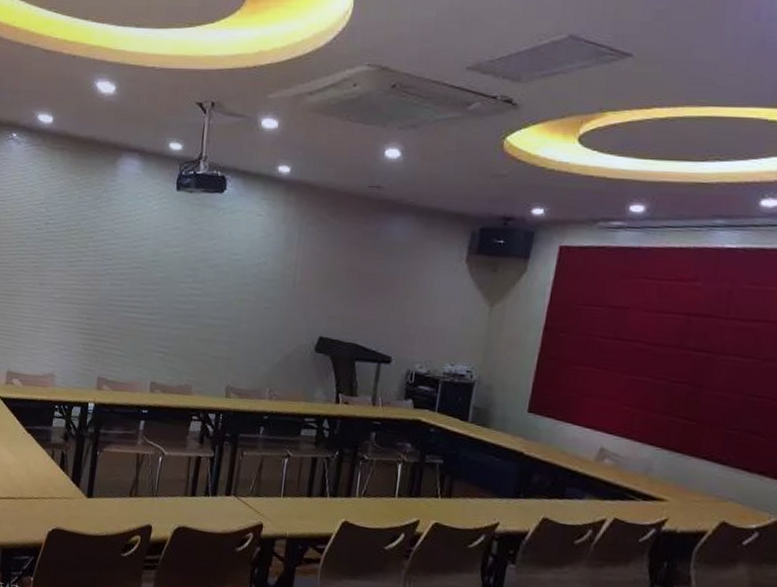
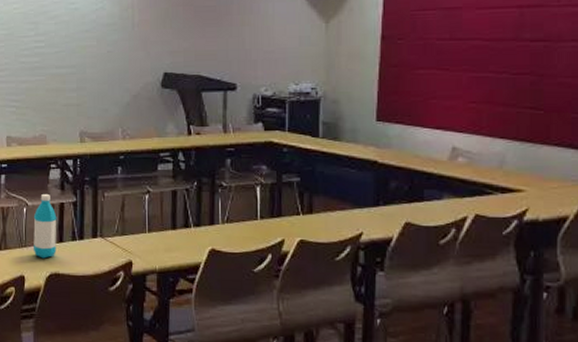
water bottle: none [163,444,192,511] -> present [33,193,57,259]

